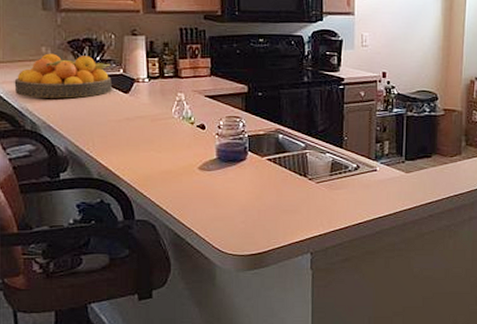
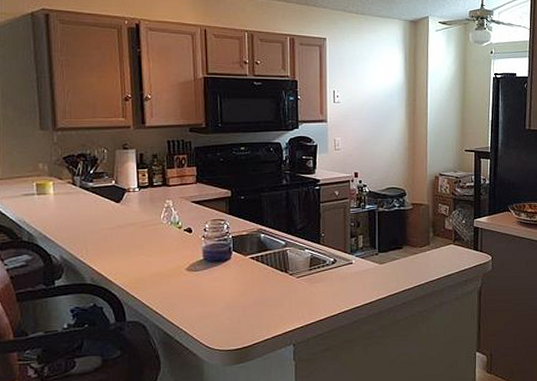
fruit bowl: present [14,53,112,98] -> none [12,169,104,211]

